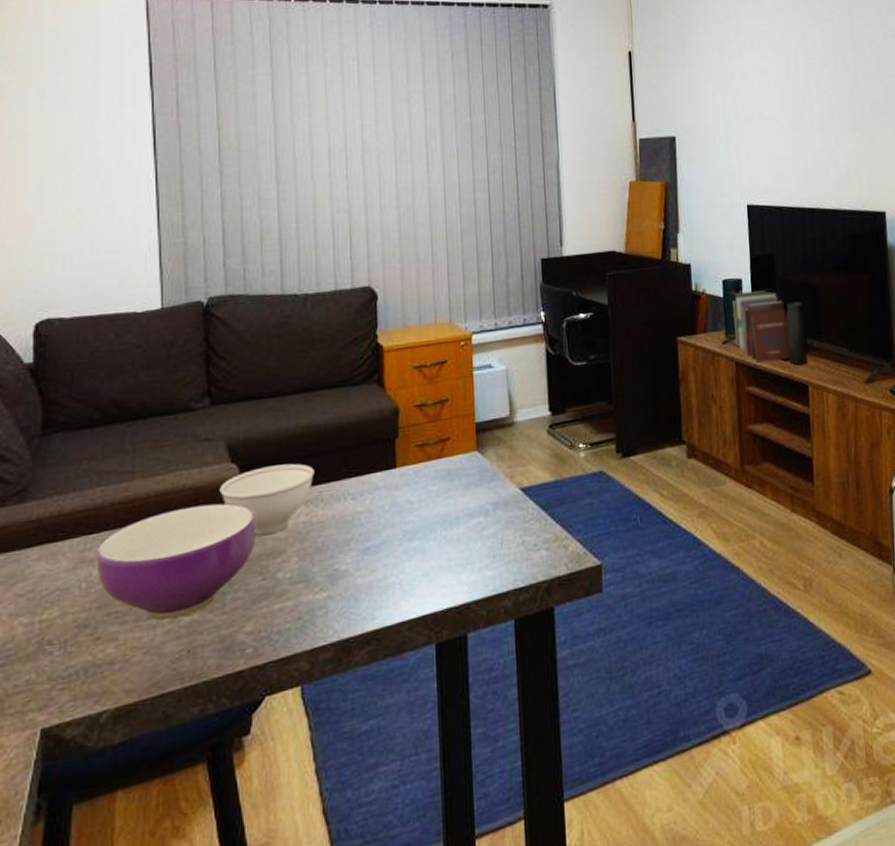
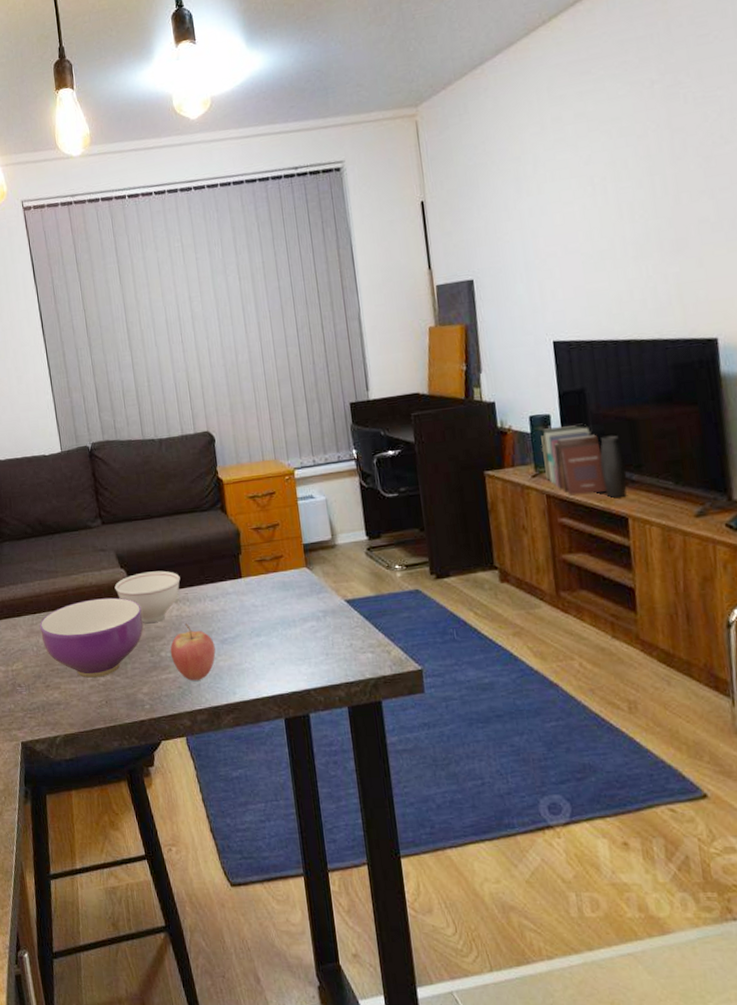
fruit: none [290,531,353,608] -> present [170,623,216,681]

